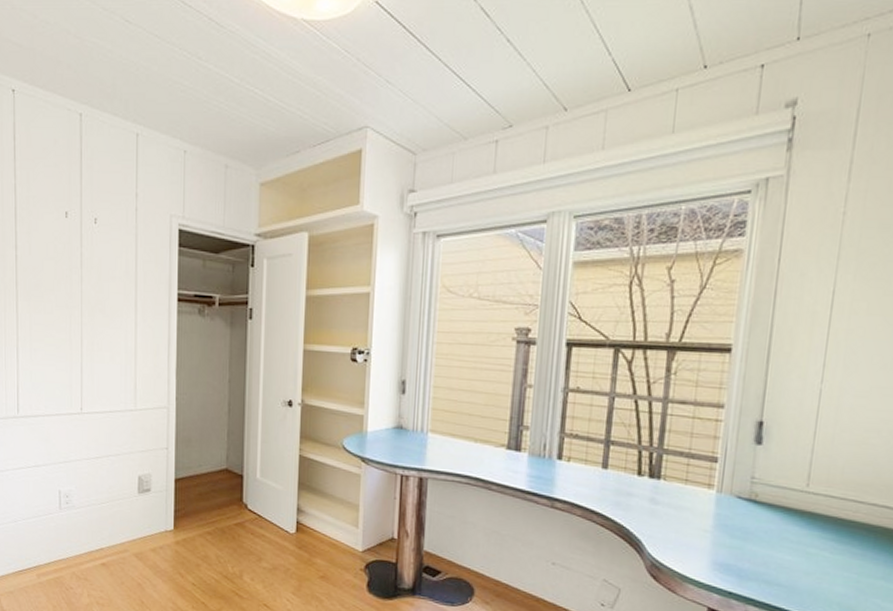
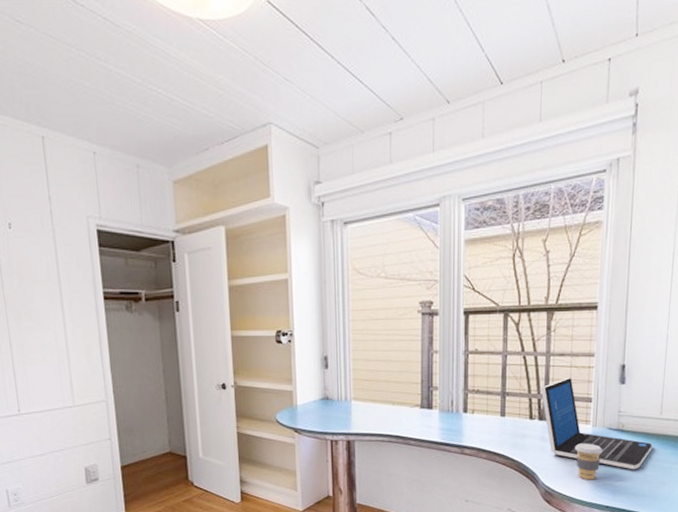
laptop: none [653,430,794,552] -> present [540,377,652,470]
coffee cup: none [693,511,729,558] -> present [575,443,603,480]

